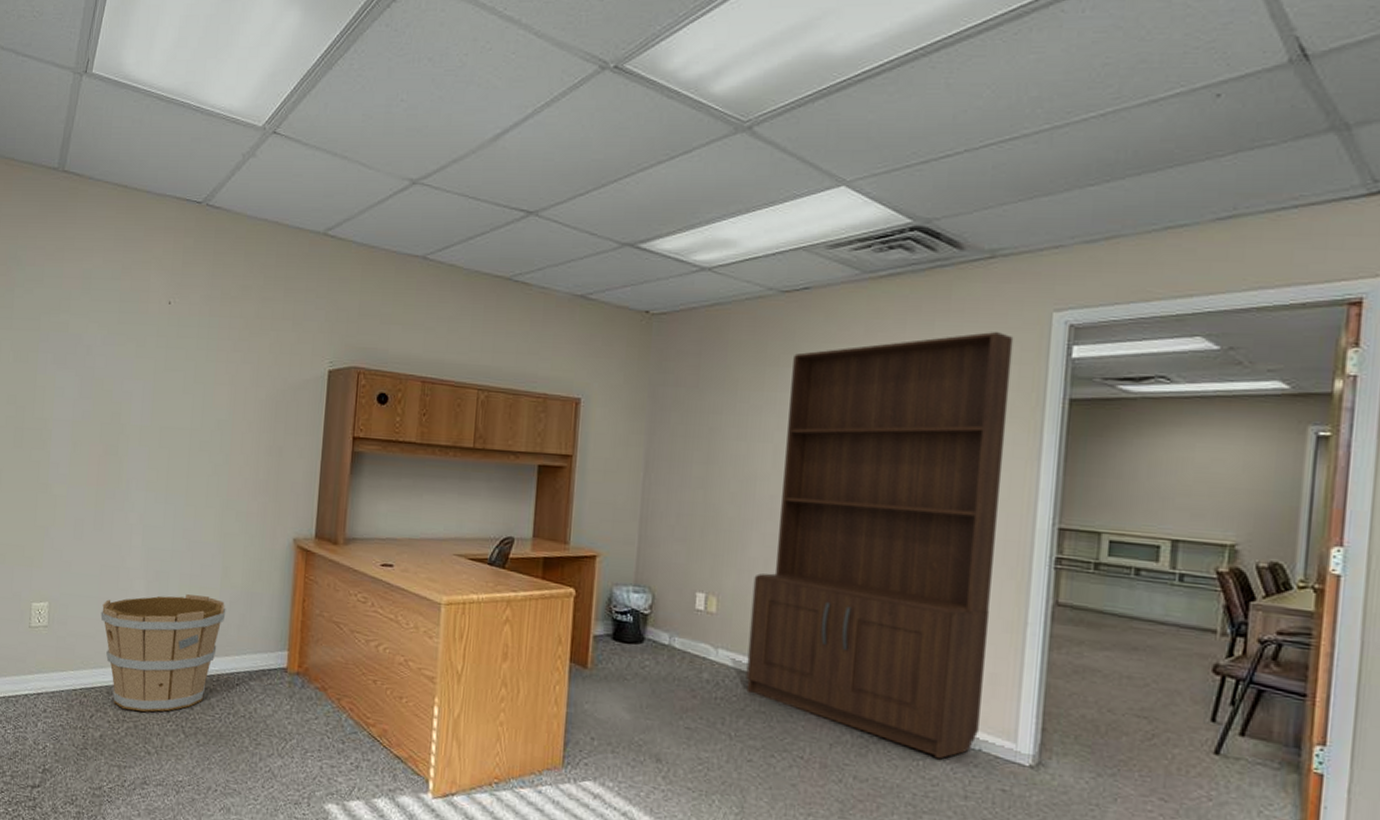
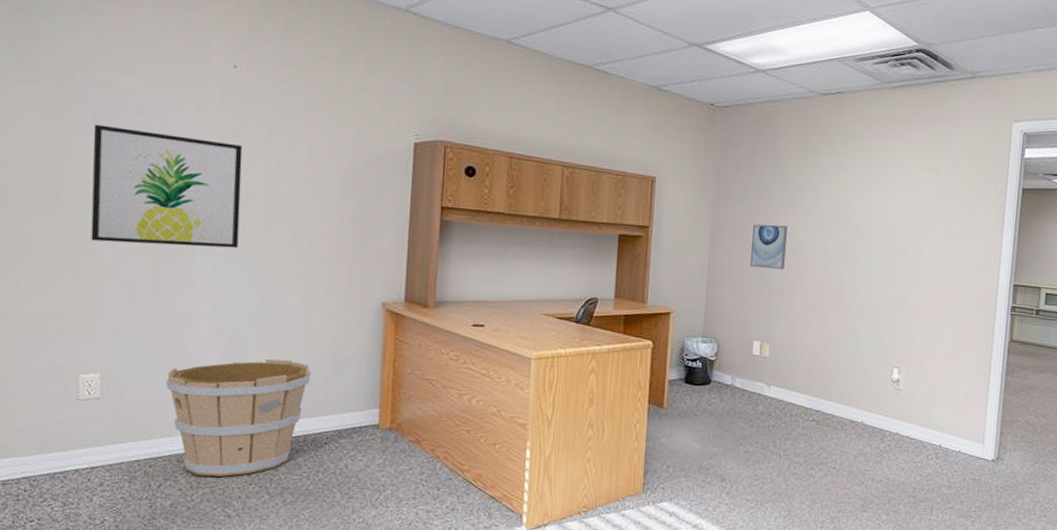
wall art: none [46,365,173,482] -> present [91,124,243,249]
wall art: none [691,451,741,506] -> present [749,224,788,270]
bookshelf: present [746,332,1014,759] -> none [792,135,987,461]

